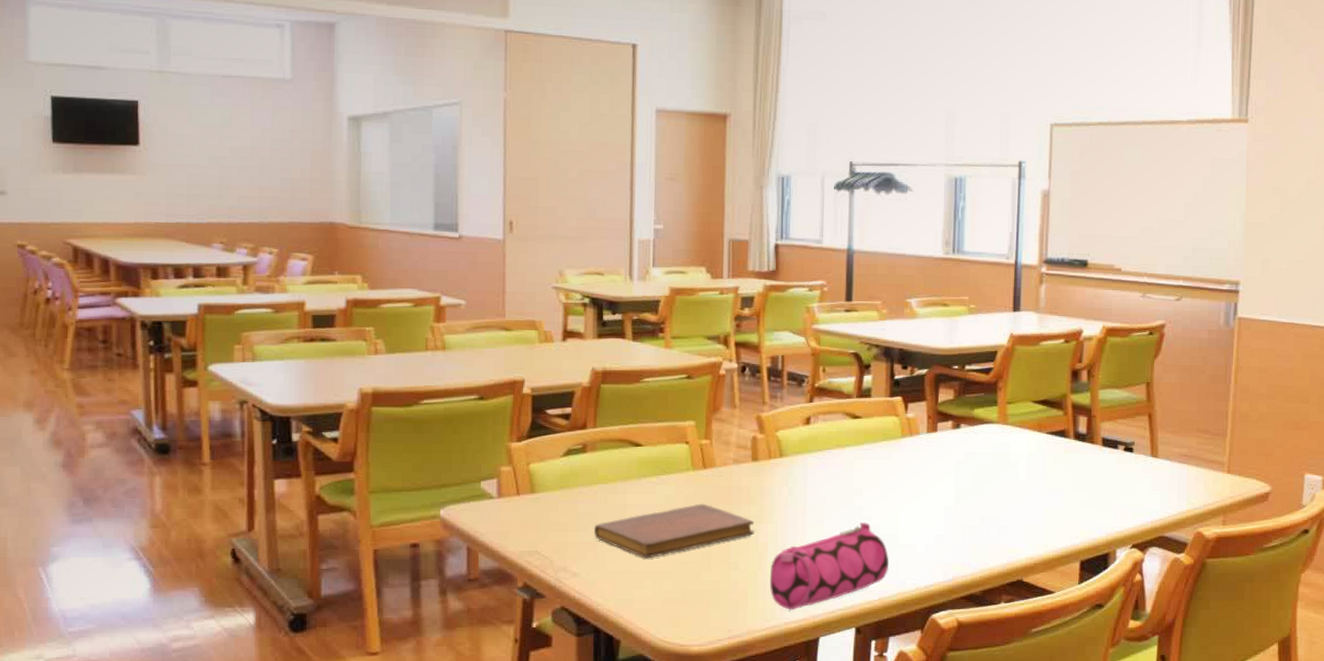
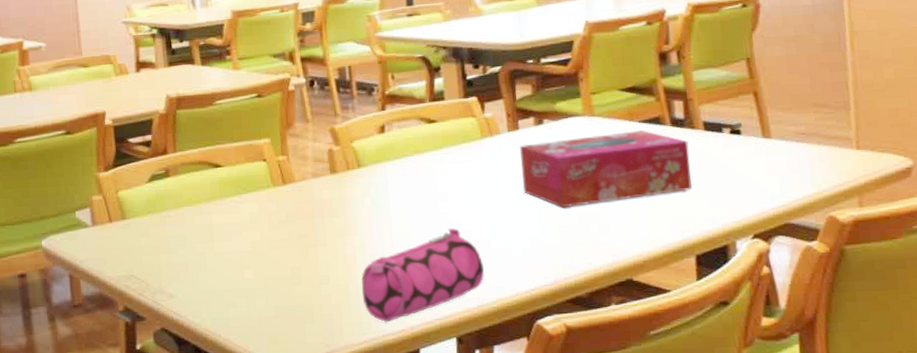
notebook: present [594,503,754,559] -> none [185,219,341,277]
tissue box: none [935,441,1087,509] -> present [520,130,693,207]

